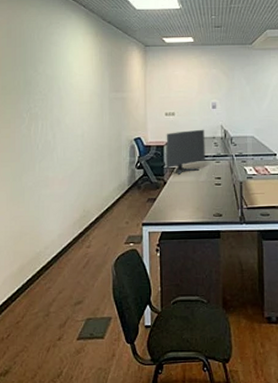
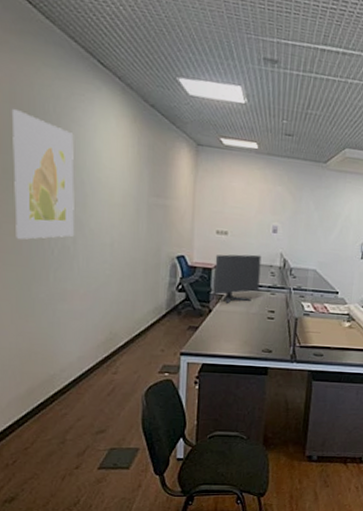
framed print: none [8,42,53,139] -> present [11,109,75,240]

